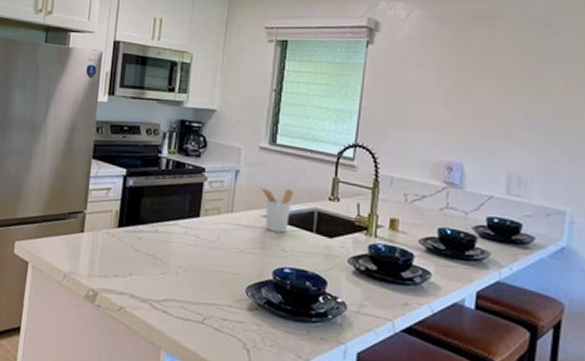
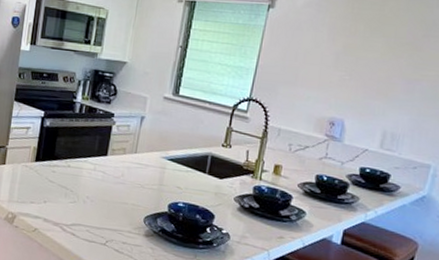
utensil holder: present [261,187,294,233] -> none [162,132,191,173]

